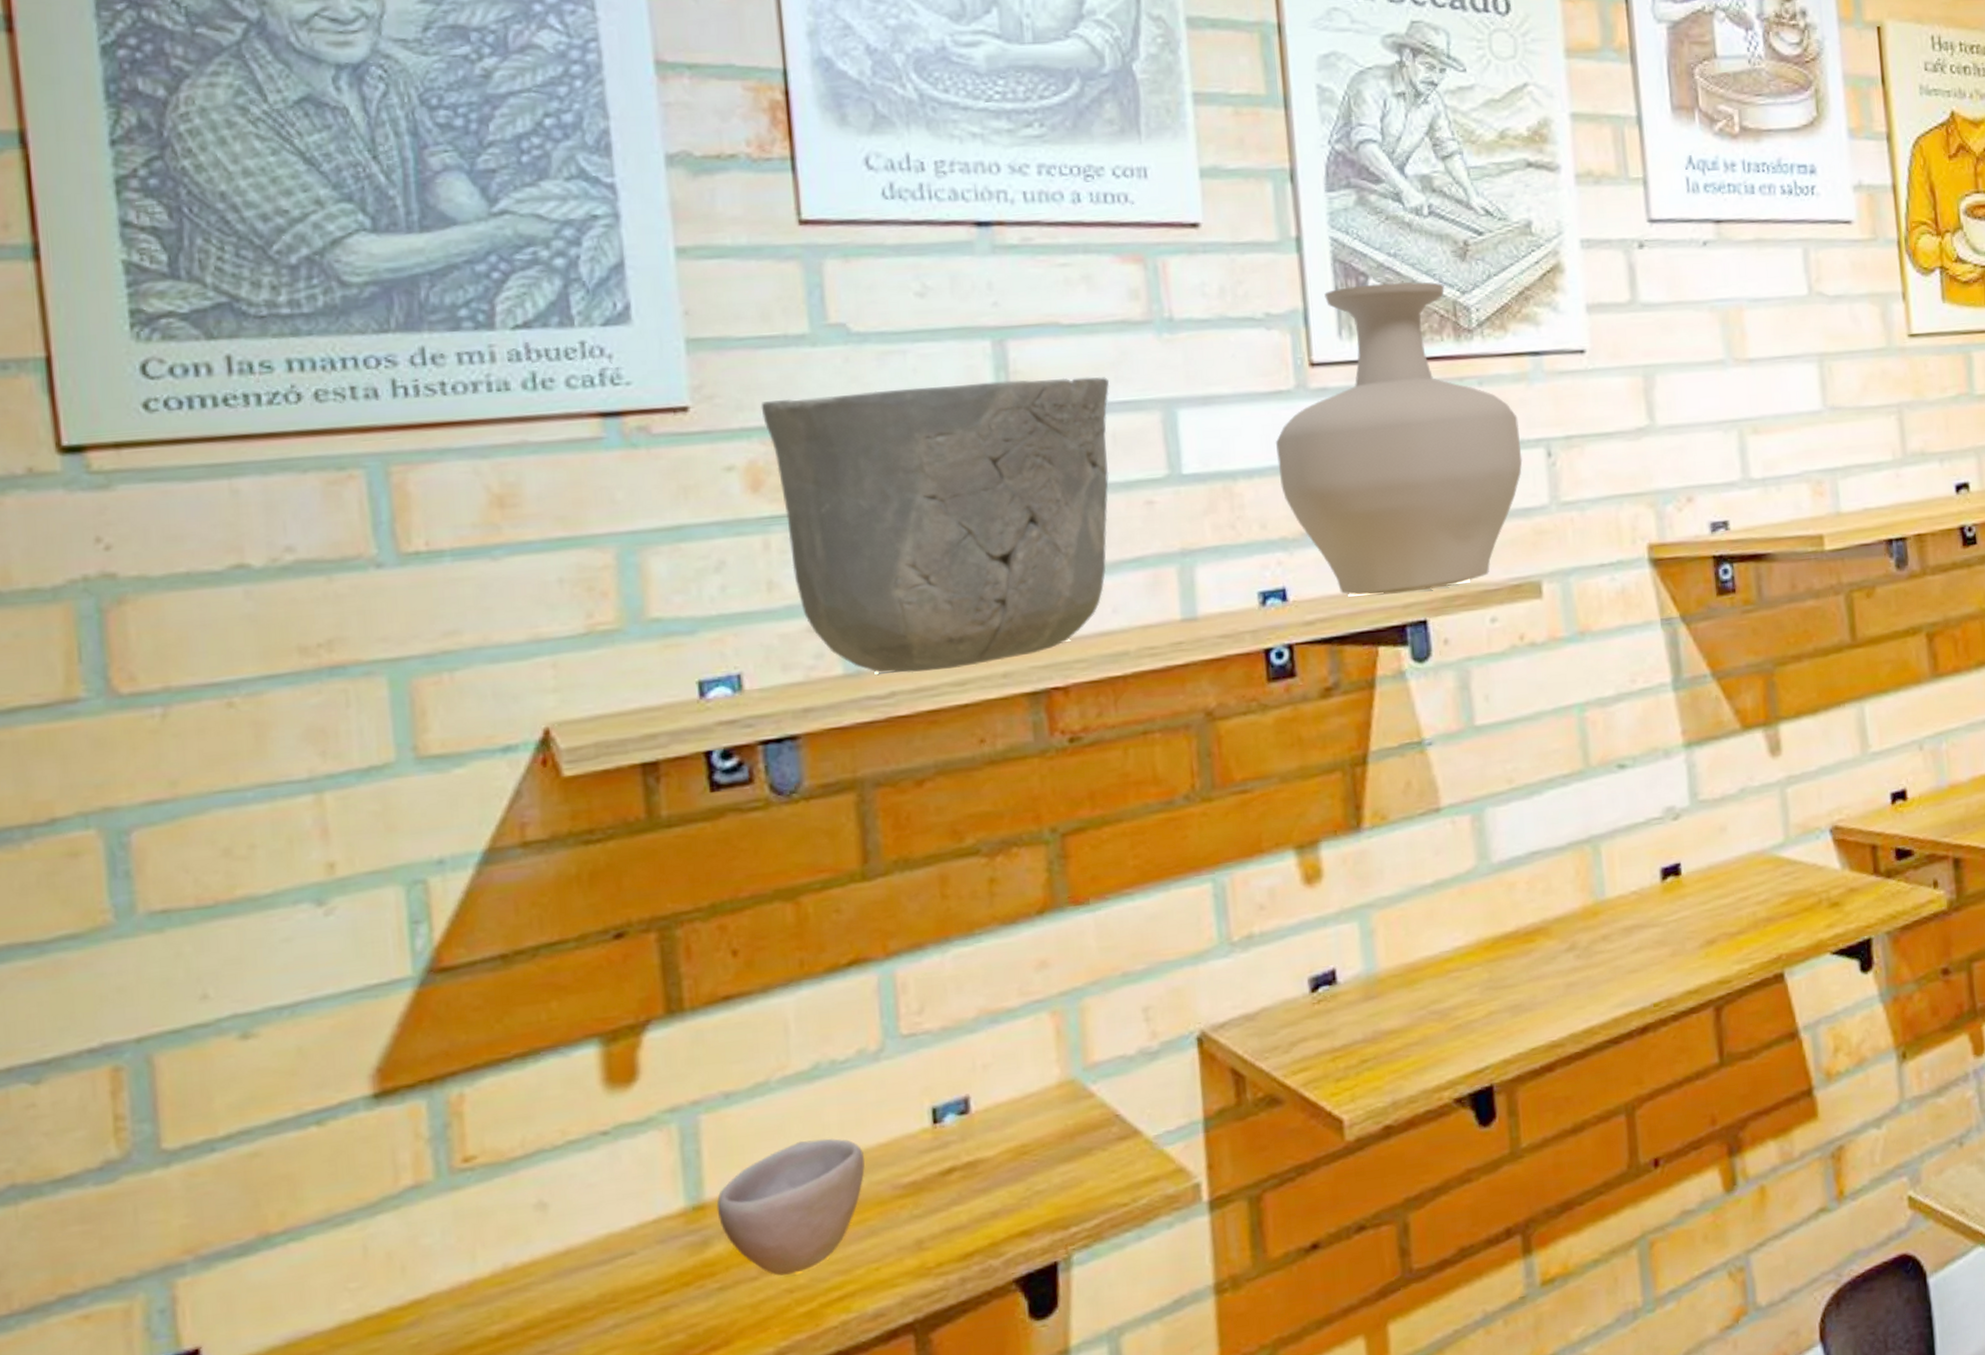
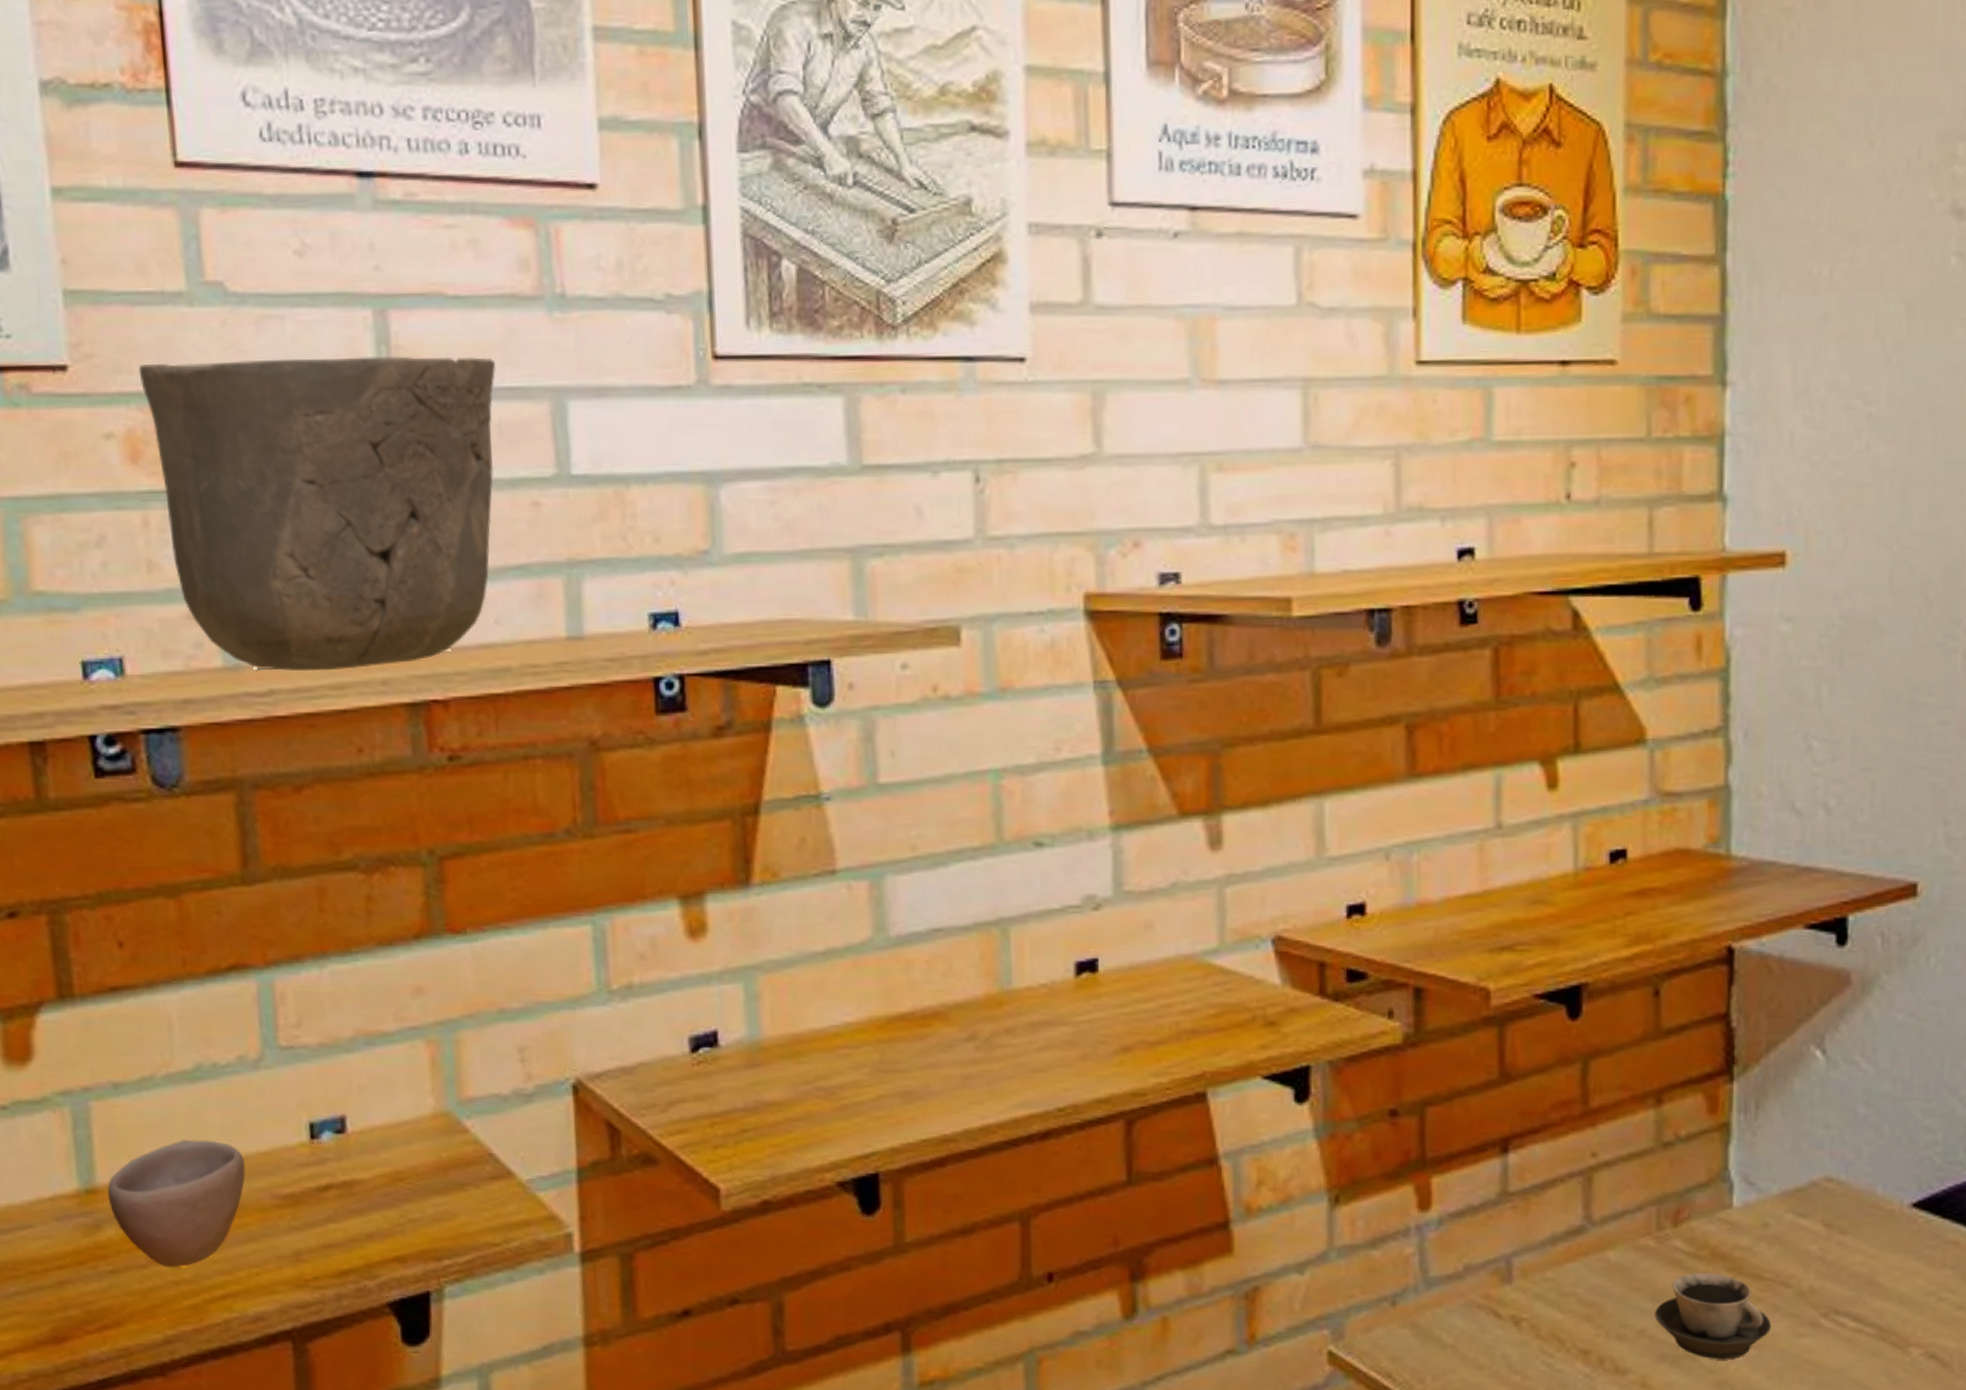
vase: present [1276,282,1523,596] -> none [673,265,946,628]

